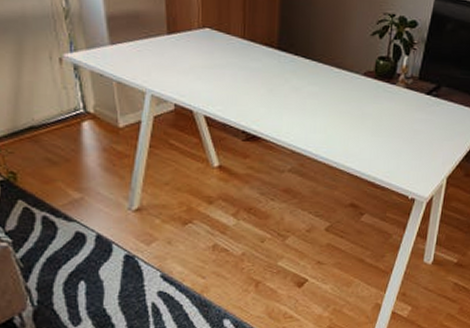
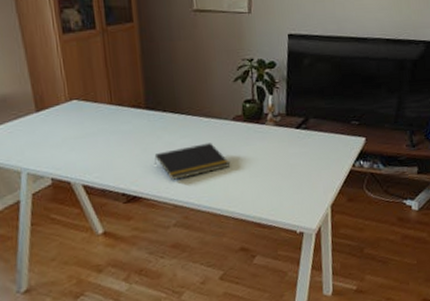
notepad: none [279,94,354,126] -> present [154,143,231,180]

